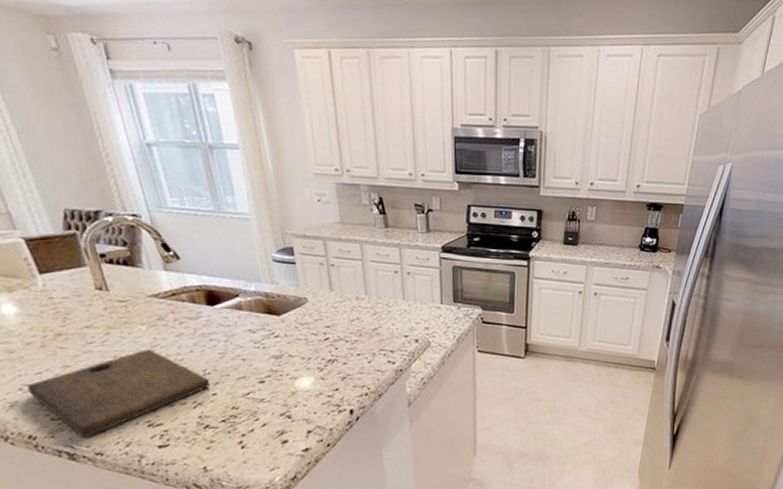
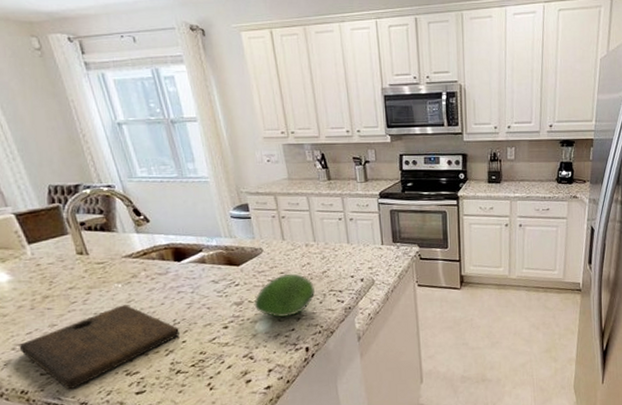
fruit: none [295,328,364,376] -> present [254,273,316,318]

